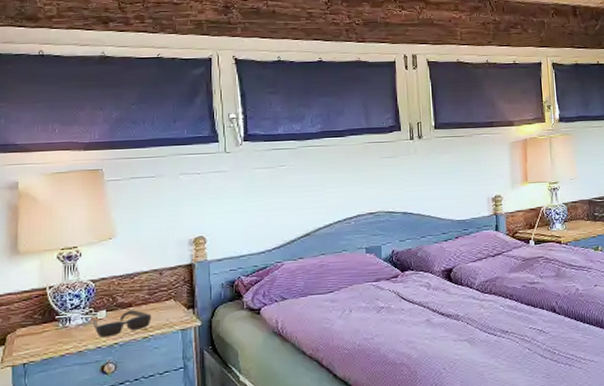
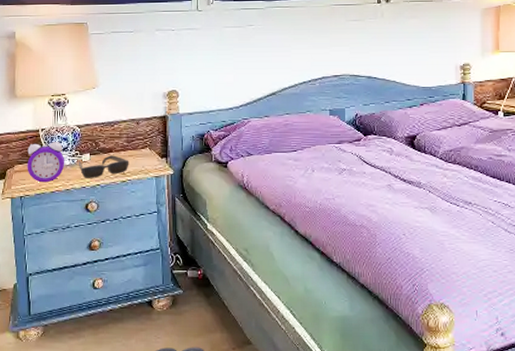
alarm clock: none [31,299,77,346] -> present [27,142,65,183]

